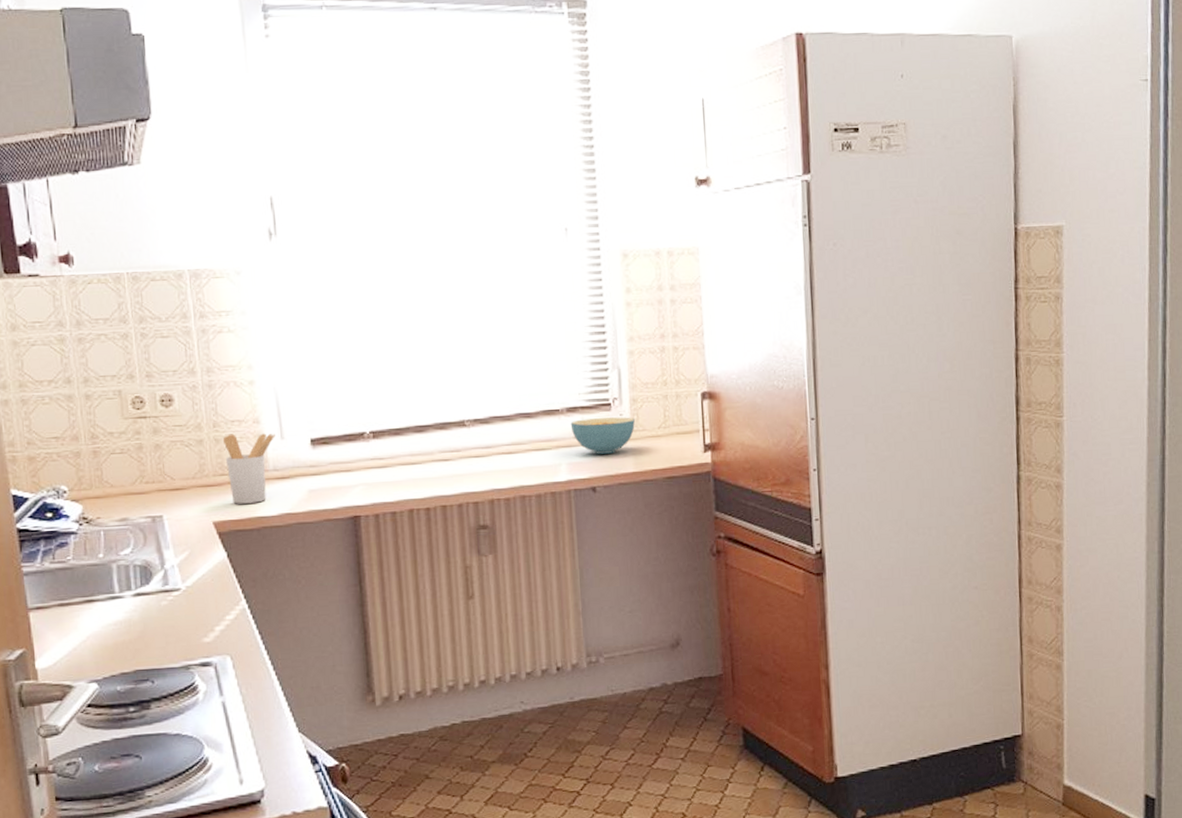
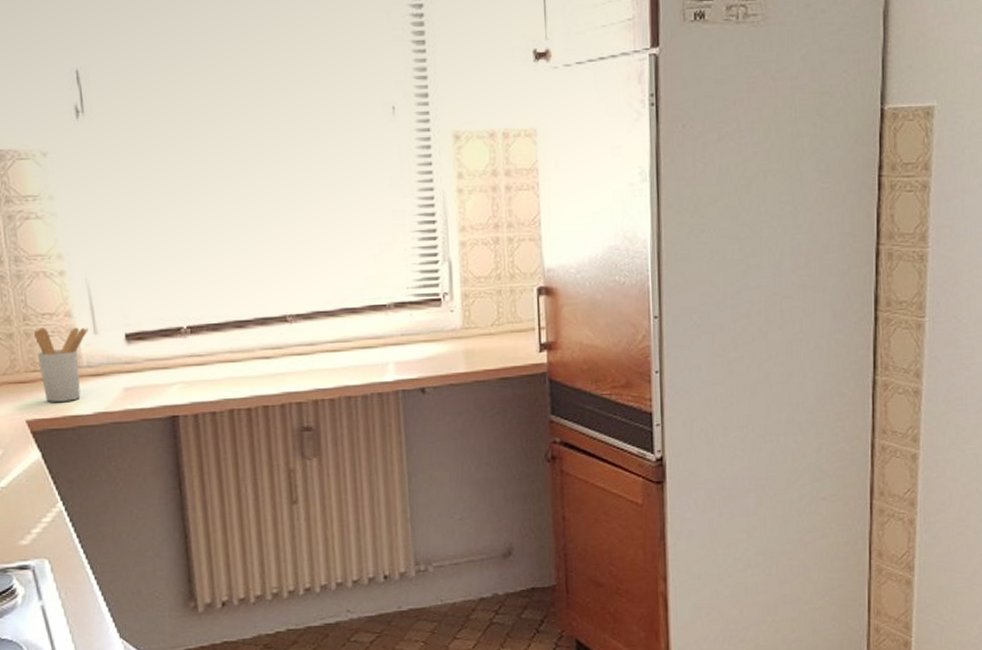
cereal bowl: present [570,417,635,454] -> none [398,313,467,353]

